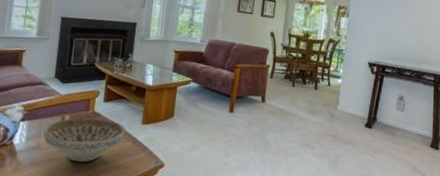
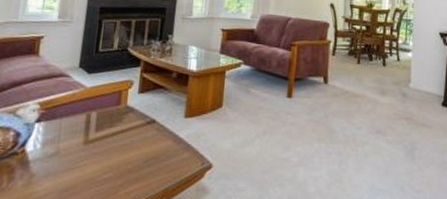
decorative bowl: present [43,117,125,162] -> none [64,113,165,169]

